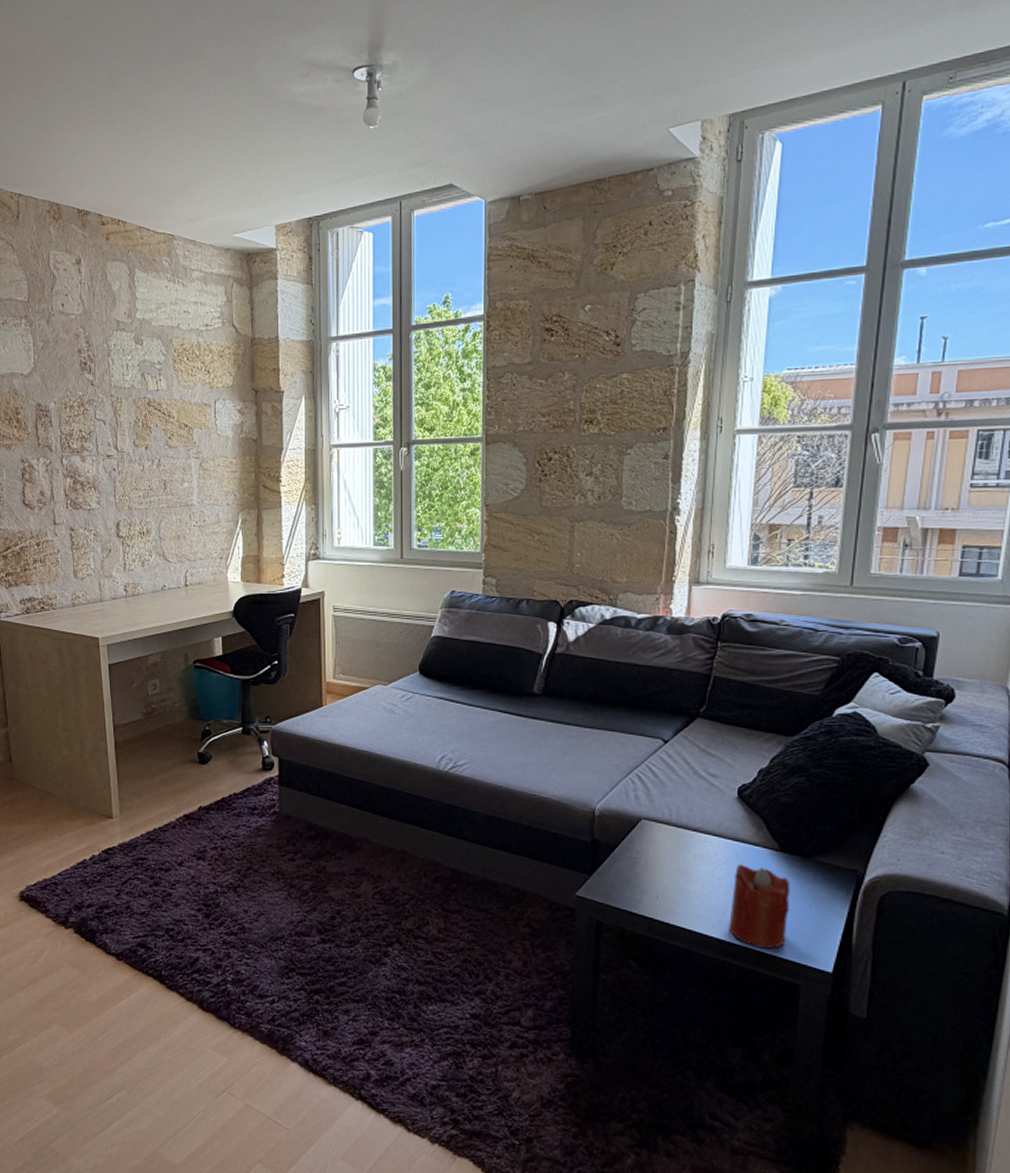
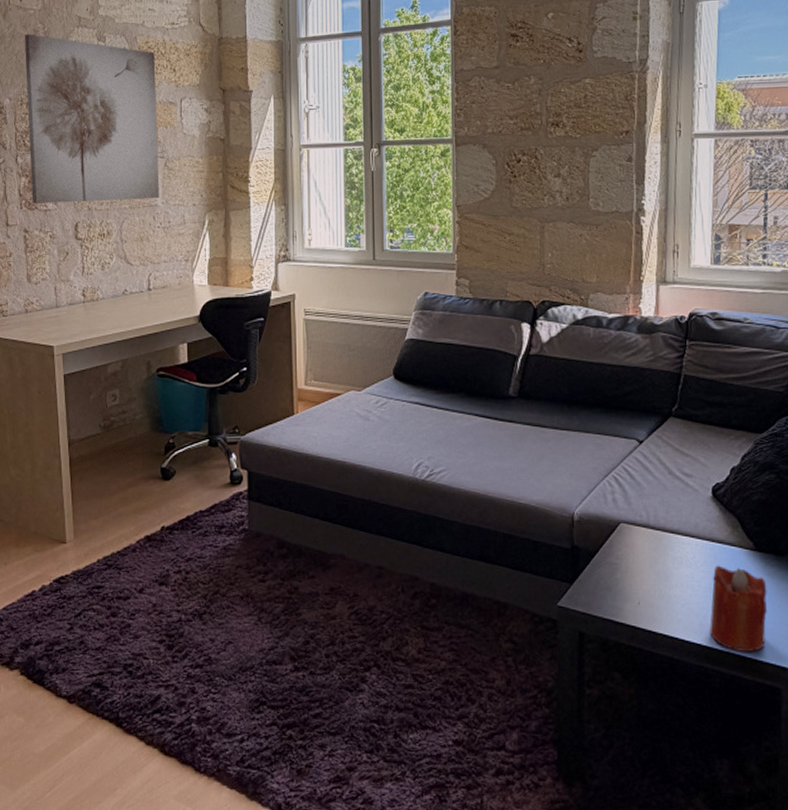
wall art: none [66,338,195,503] -> present [24,34,159,204]

